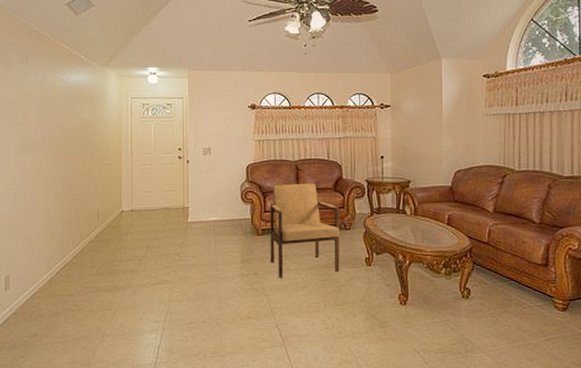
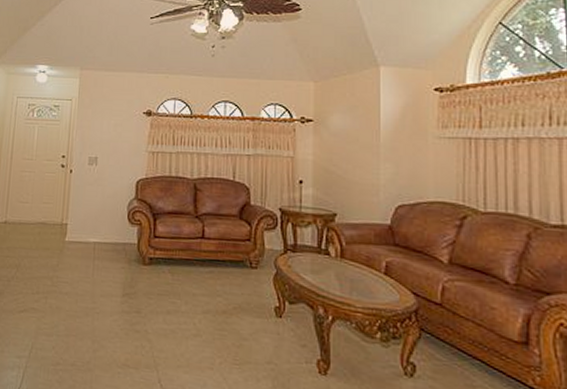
armchair: present [270,183,340,278] -> none [157,205,245,321]

